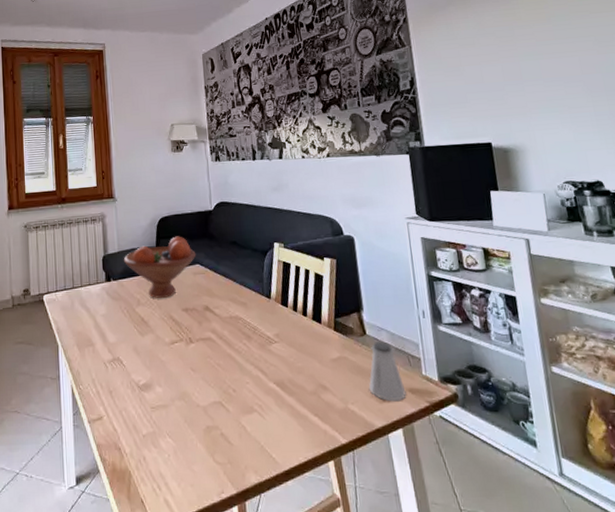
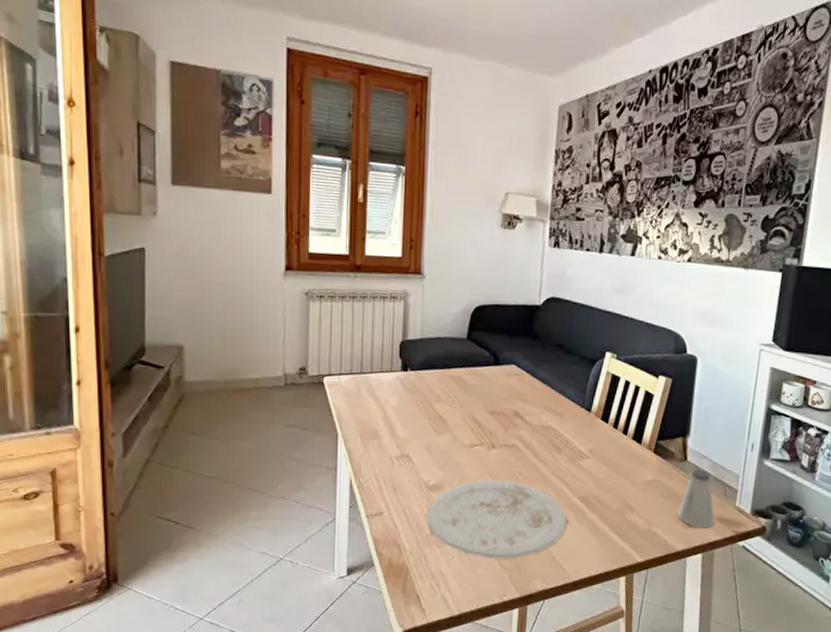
fruit bowl: present [123,236,197,298] -> none [425,329,514,397]
plate: none [141,372,268,454] -> present [427,479,567,559]

